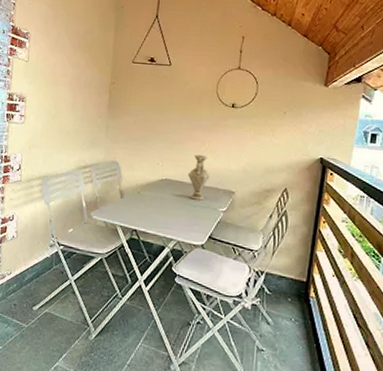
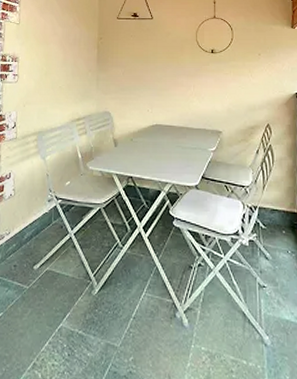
vase: present [188,154,210,200] -> none [176,99,197,142]

